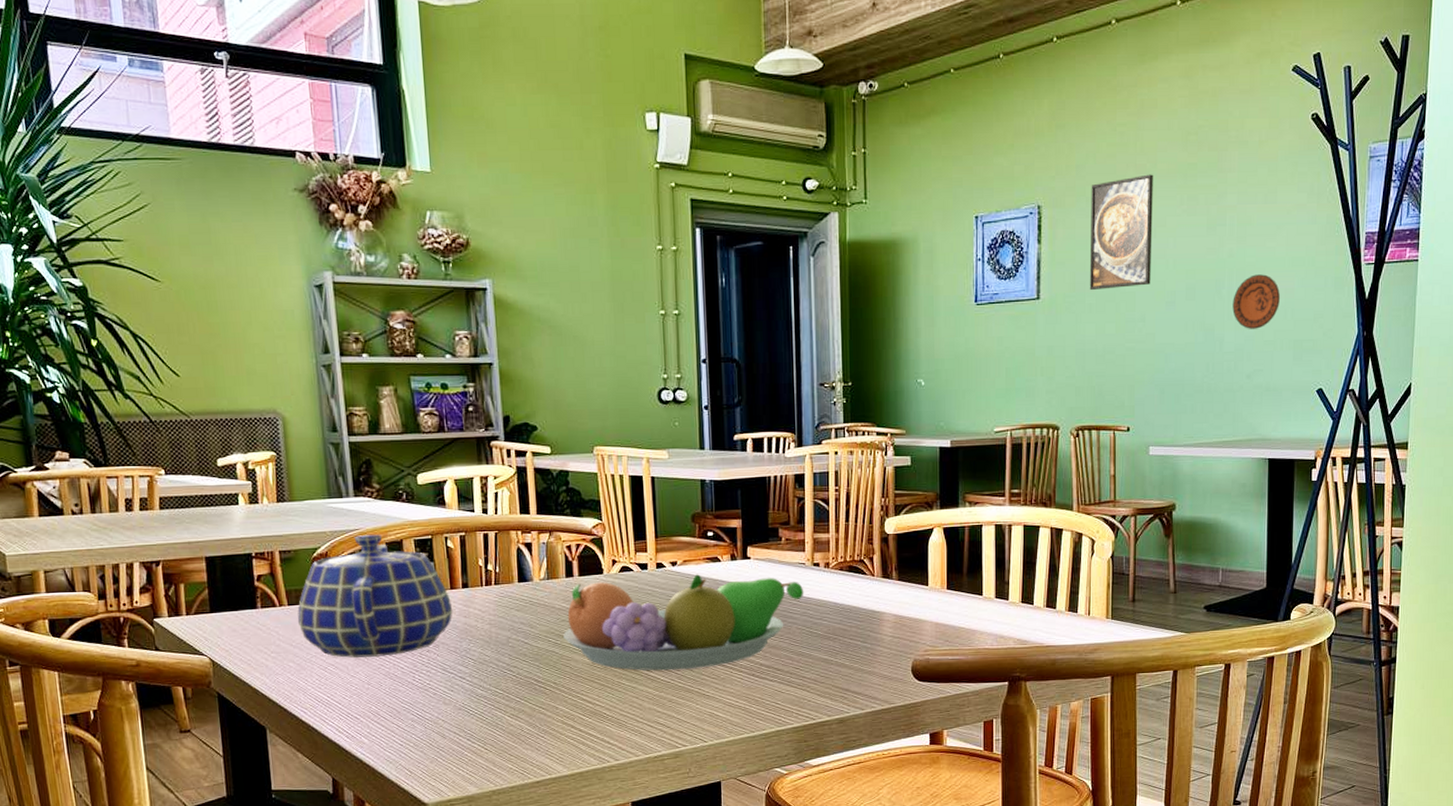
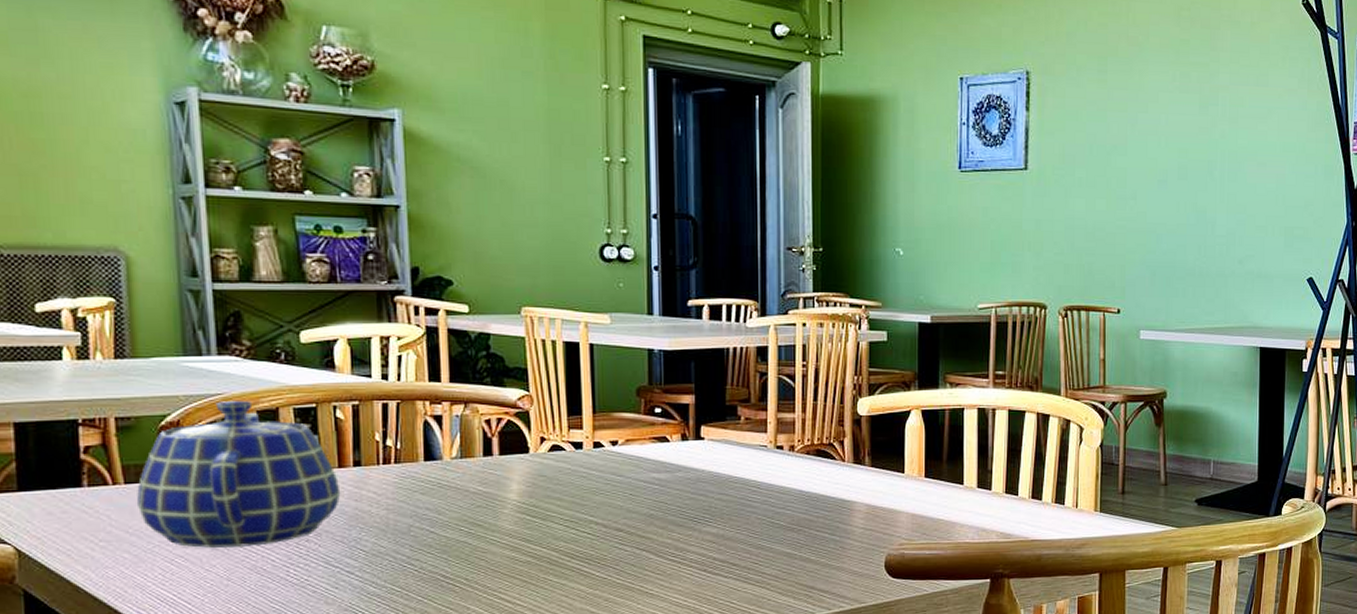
fruit bowl: present [563,574,804,671] -> none [478,455,766,565]
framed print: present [1089,174,1153,290] -> none [1079,47,1145,164]
decorative plate: present [1232,274,1281,329] -> none [1224,157,1272,213]

